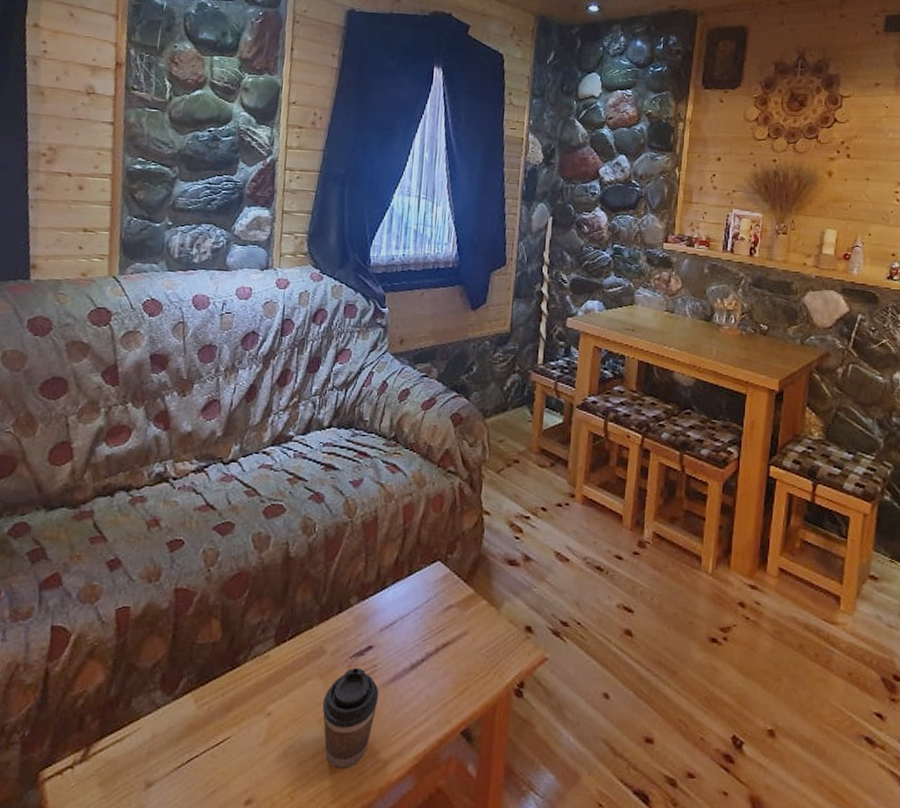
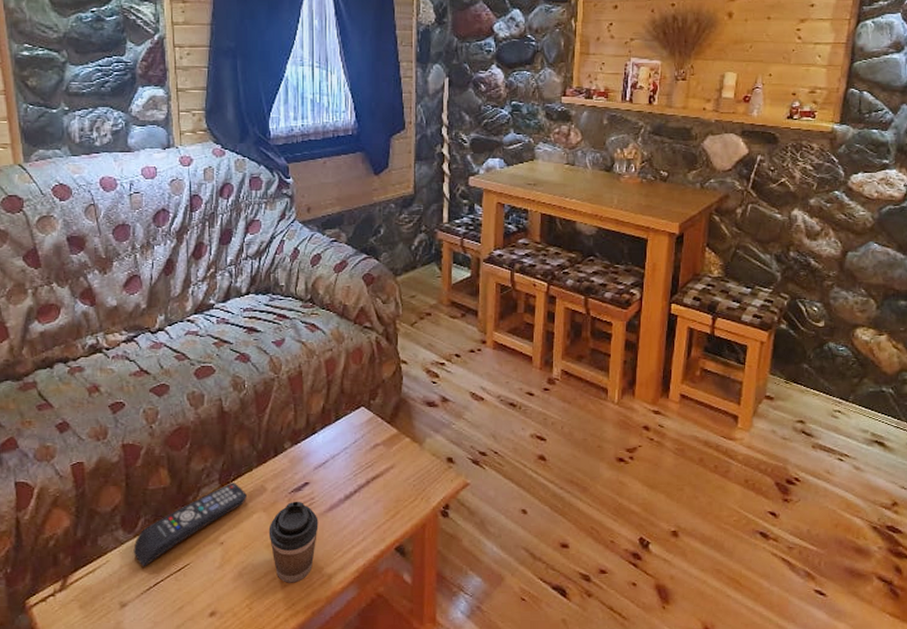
remote control: none [169,641,303,739] -> present [133,482,247,567]

